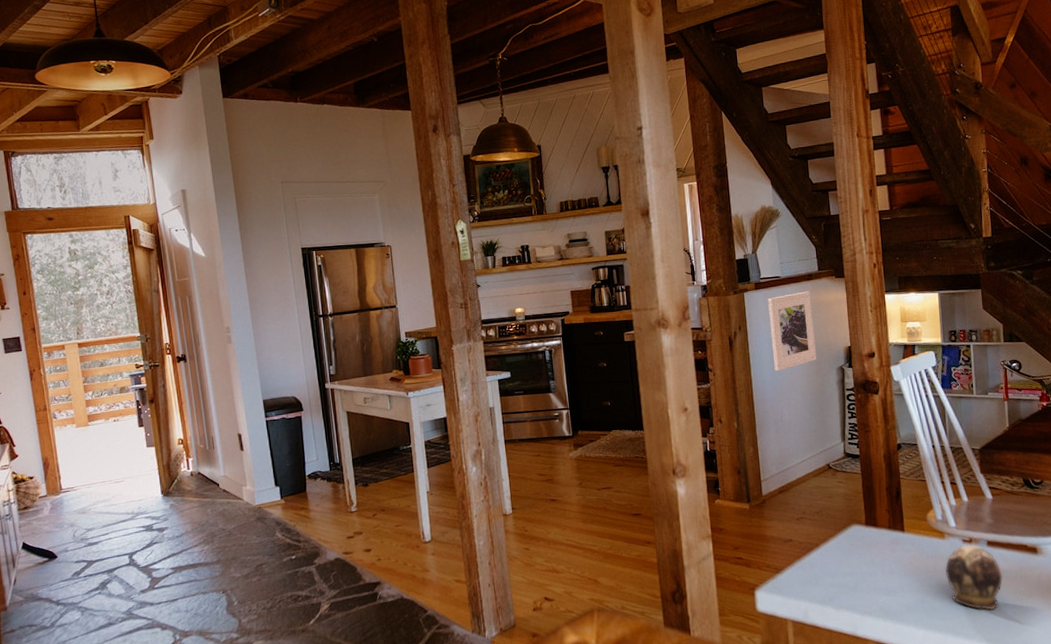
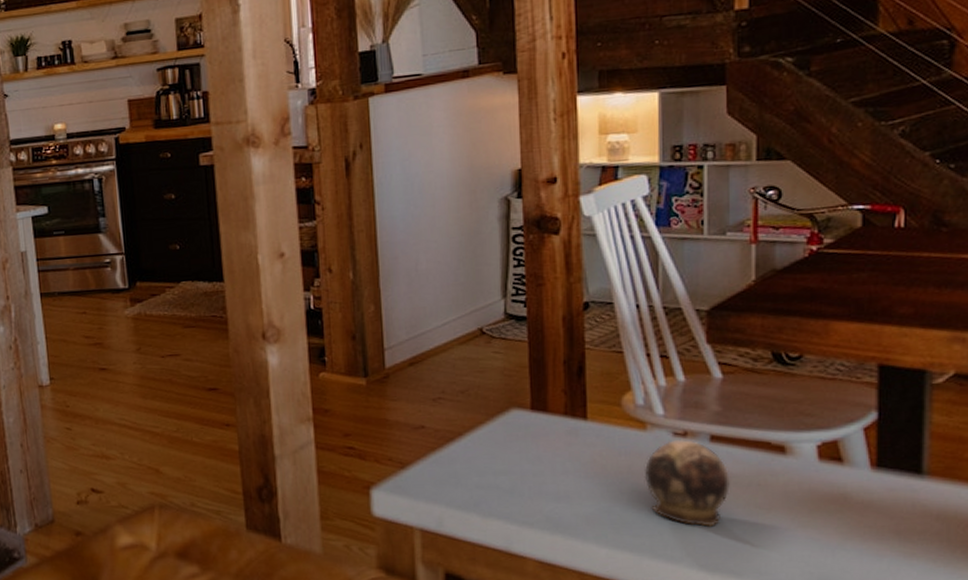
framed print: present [768,291,816,371] -> none [403,93,470,204]

